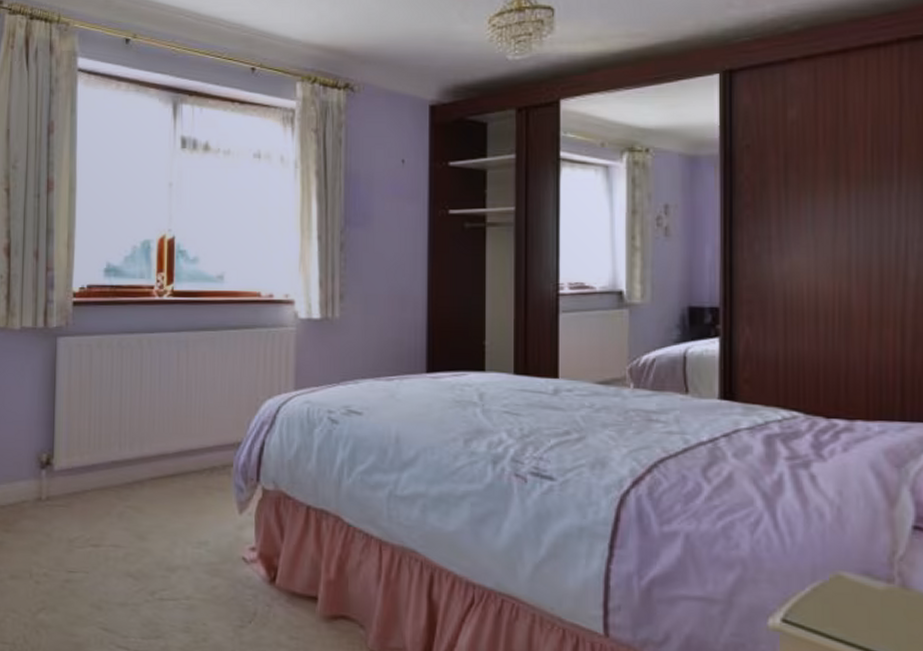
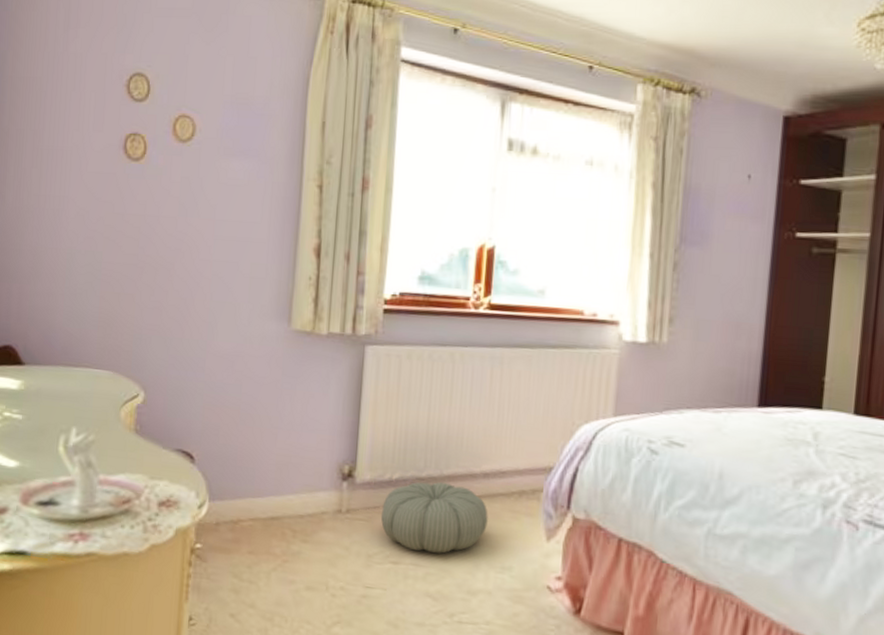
pouf: none [80,464,182,533] -> present [381,482,488,554]

